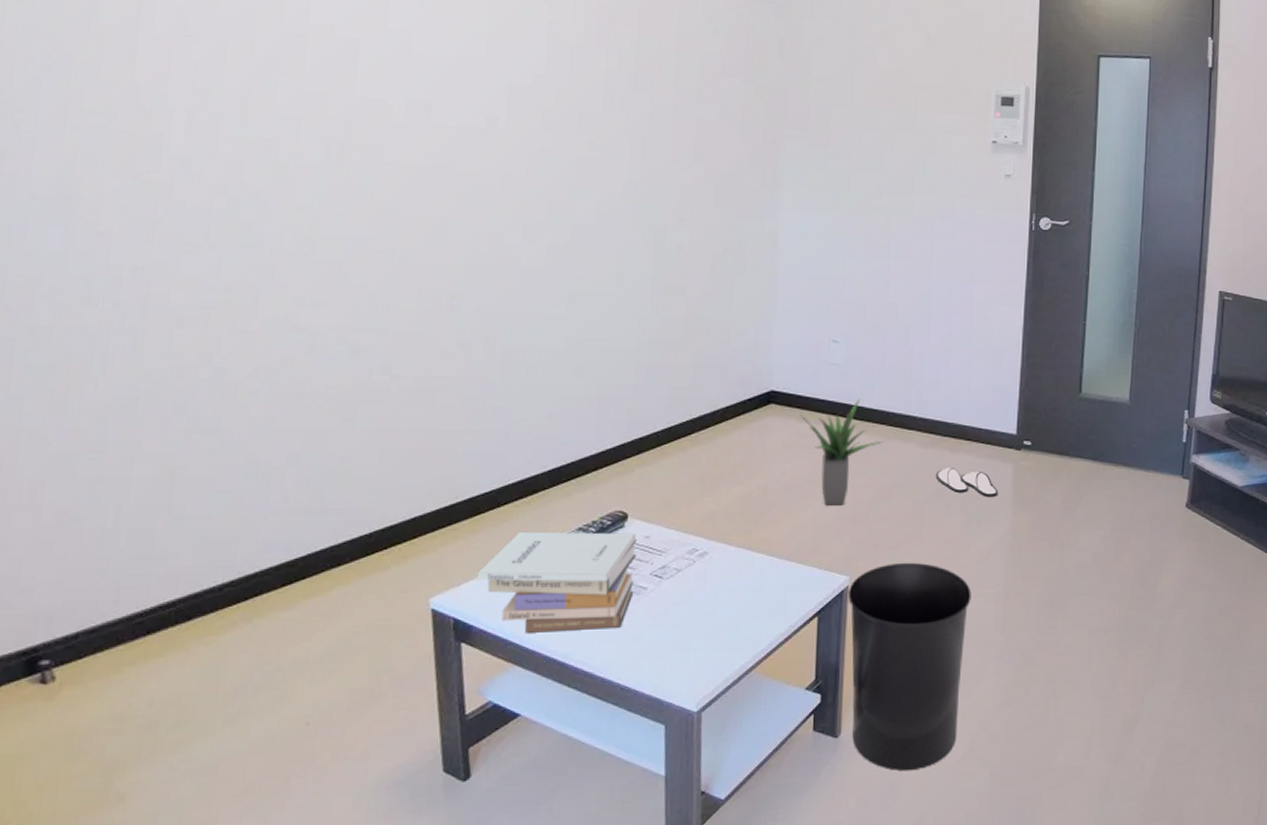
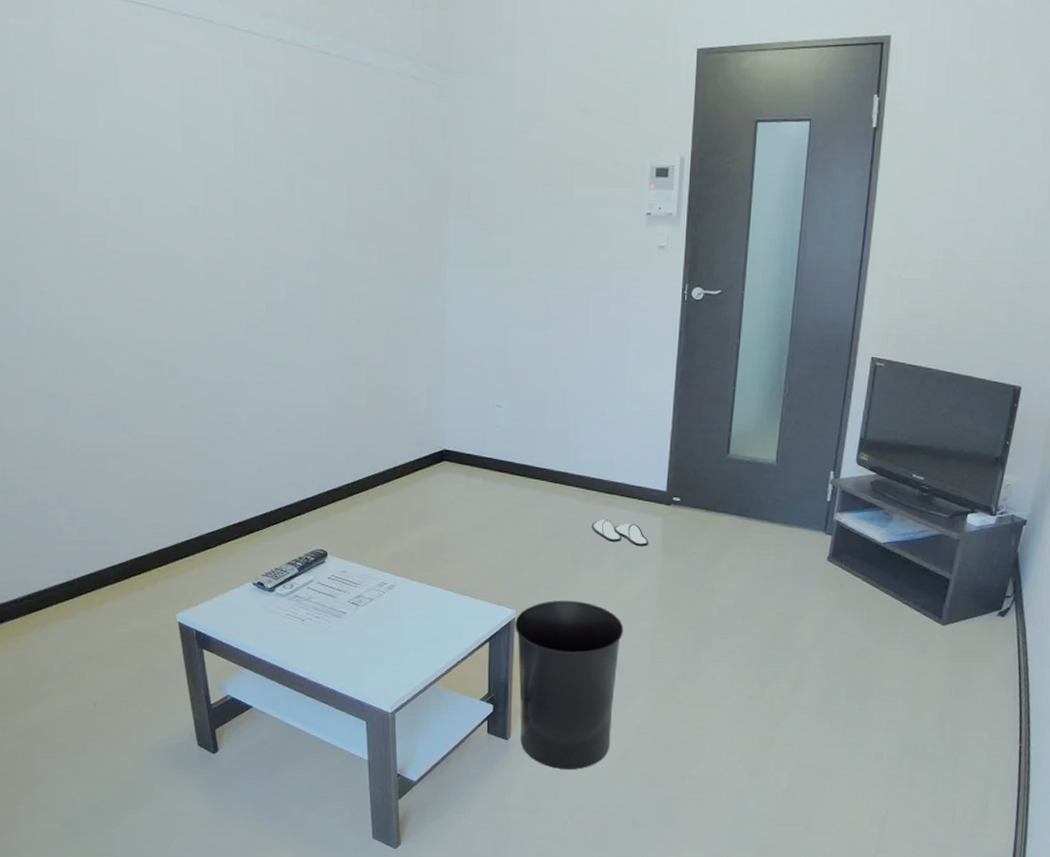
books: present [477,531,637,633] -> none [211,563,336,645]
potted plant: present [800,398,884,505] -> none [470,457,545,550]

